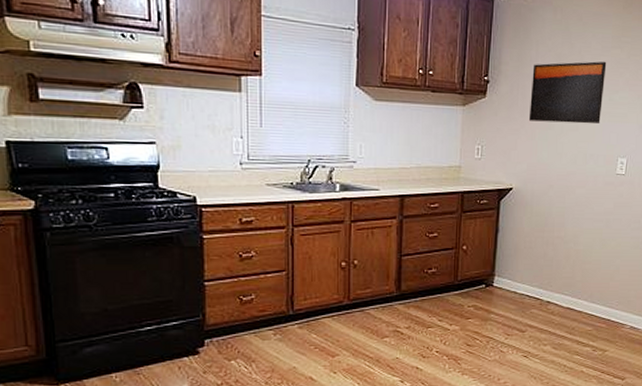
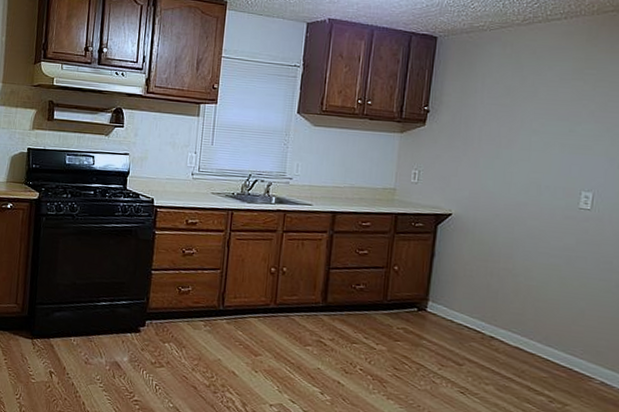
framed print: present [528,61,607,124] -> none [472,92,566,155]

